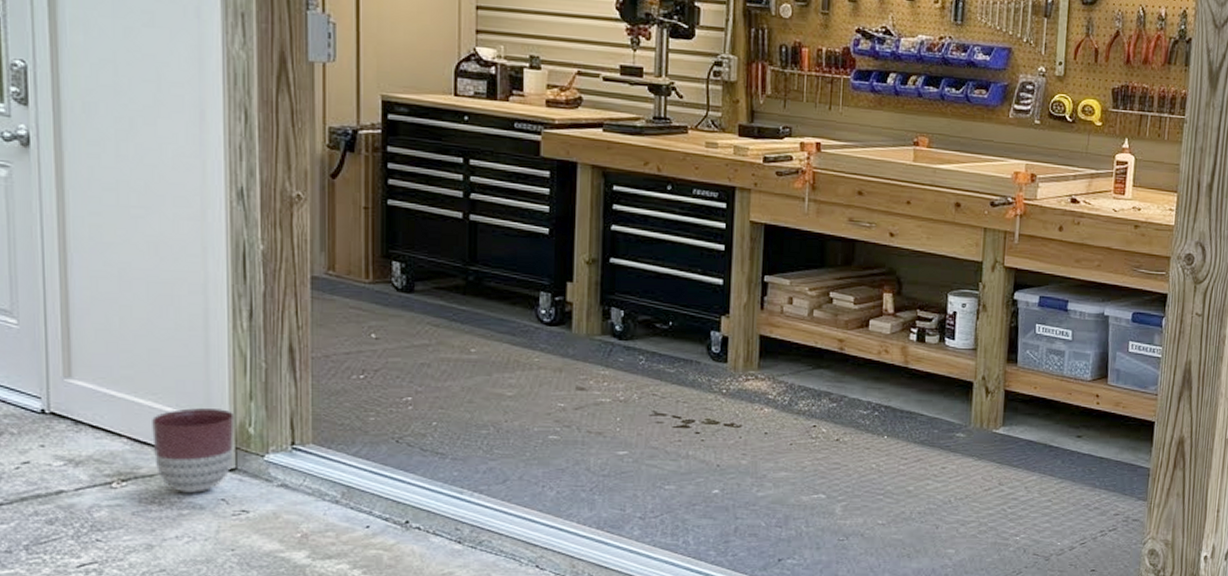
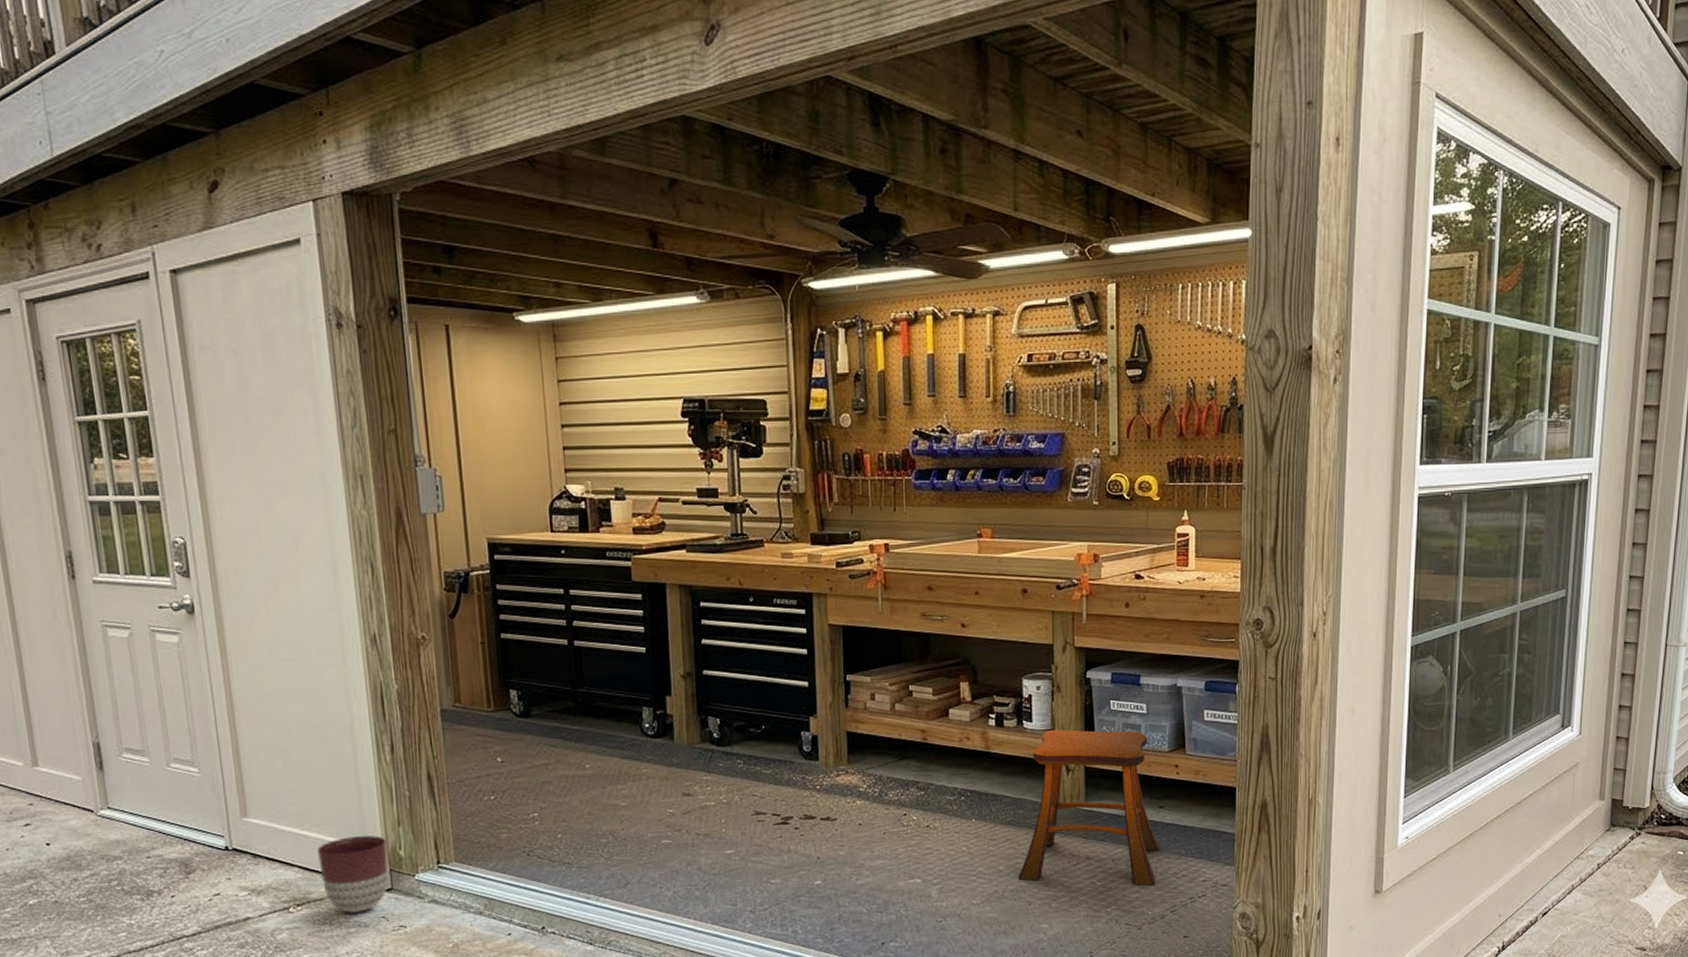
stool: none [927,349,1074,516] -> present [1018,729,1160,886]

